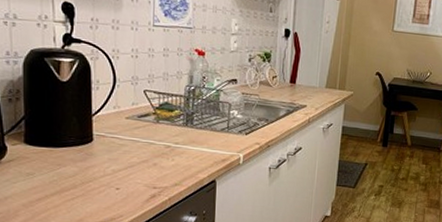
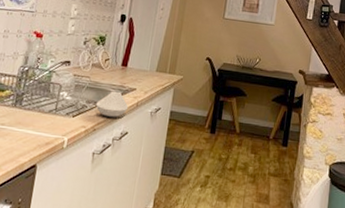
spoon rest: none [267,108,300,134] -> present [95,91,129,118]

